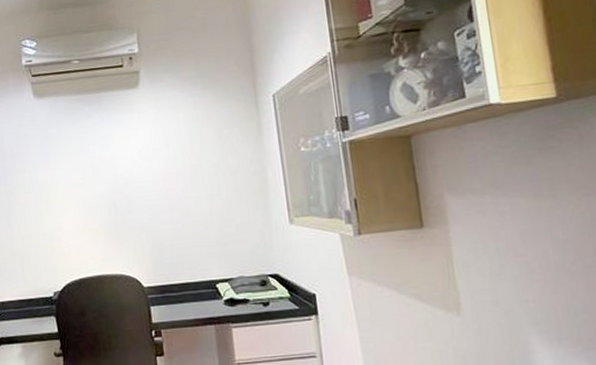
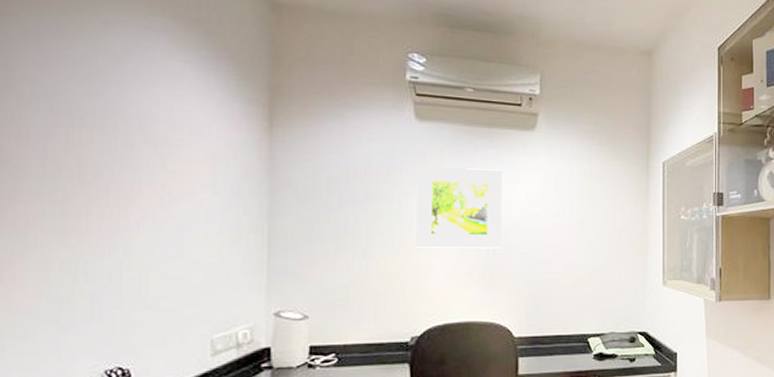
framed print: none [41,130,121,212] -> present [414,166,502,249]

